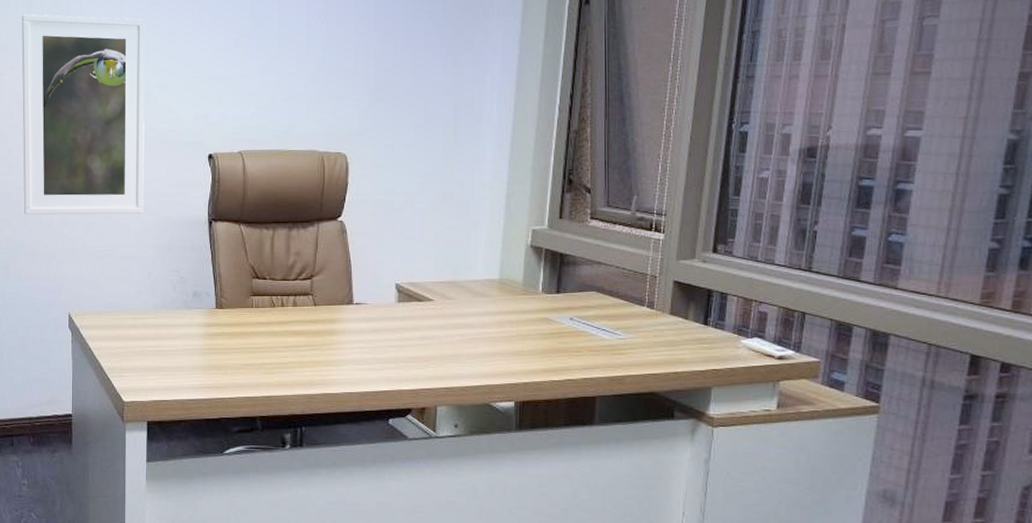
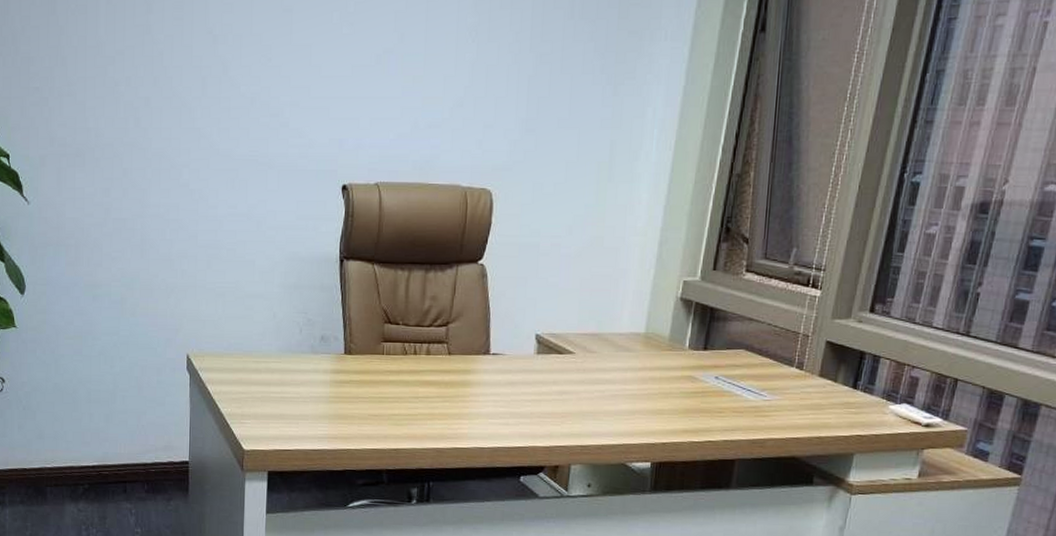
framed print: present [22,14,145,215] -> none [139,15,277,248]

